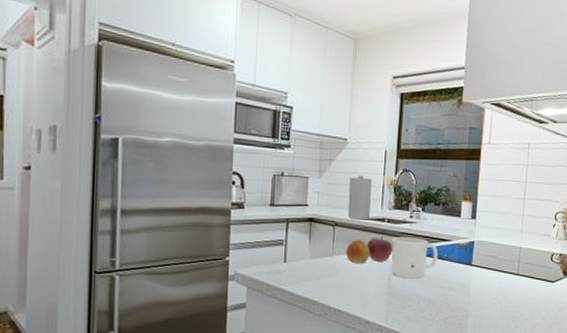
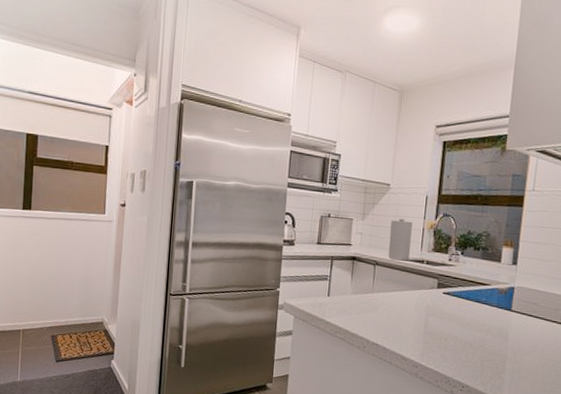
fruit: present [346,239,370,263] -> none [385,279,408,302]
fruit: present [366,236,393,263] -> none [405,277,431,302]
mug: present [391,237,439,279] -> none [428,278,477,320]

